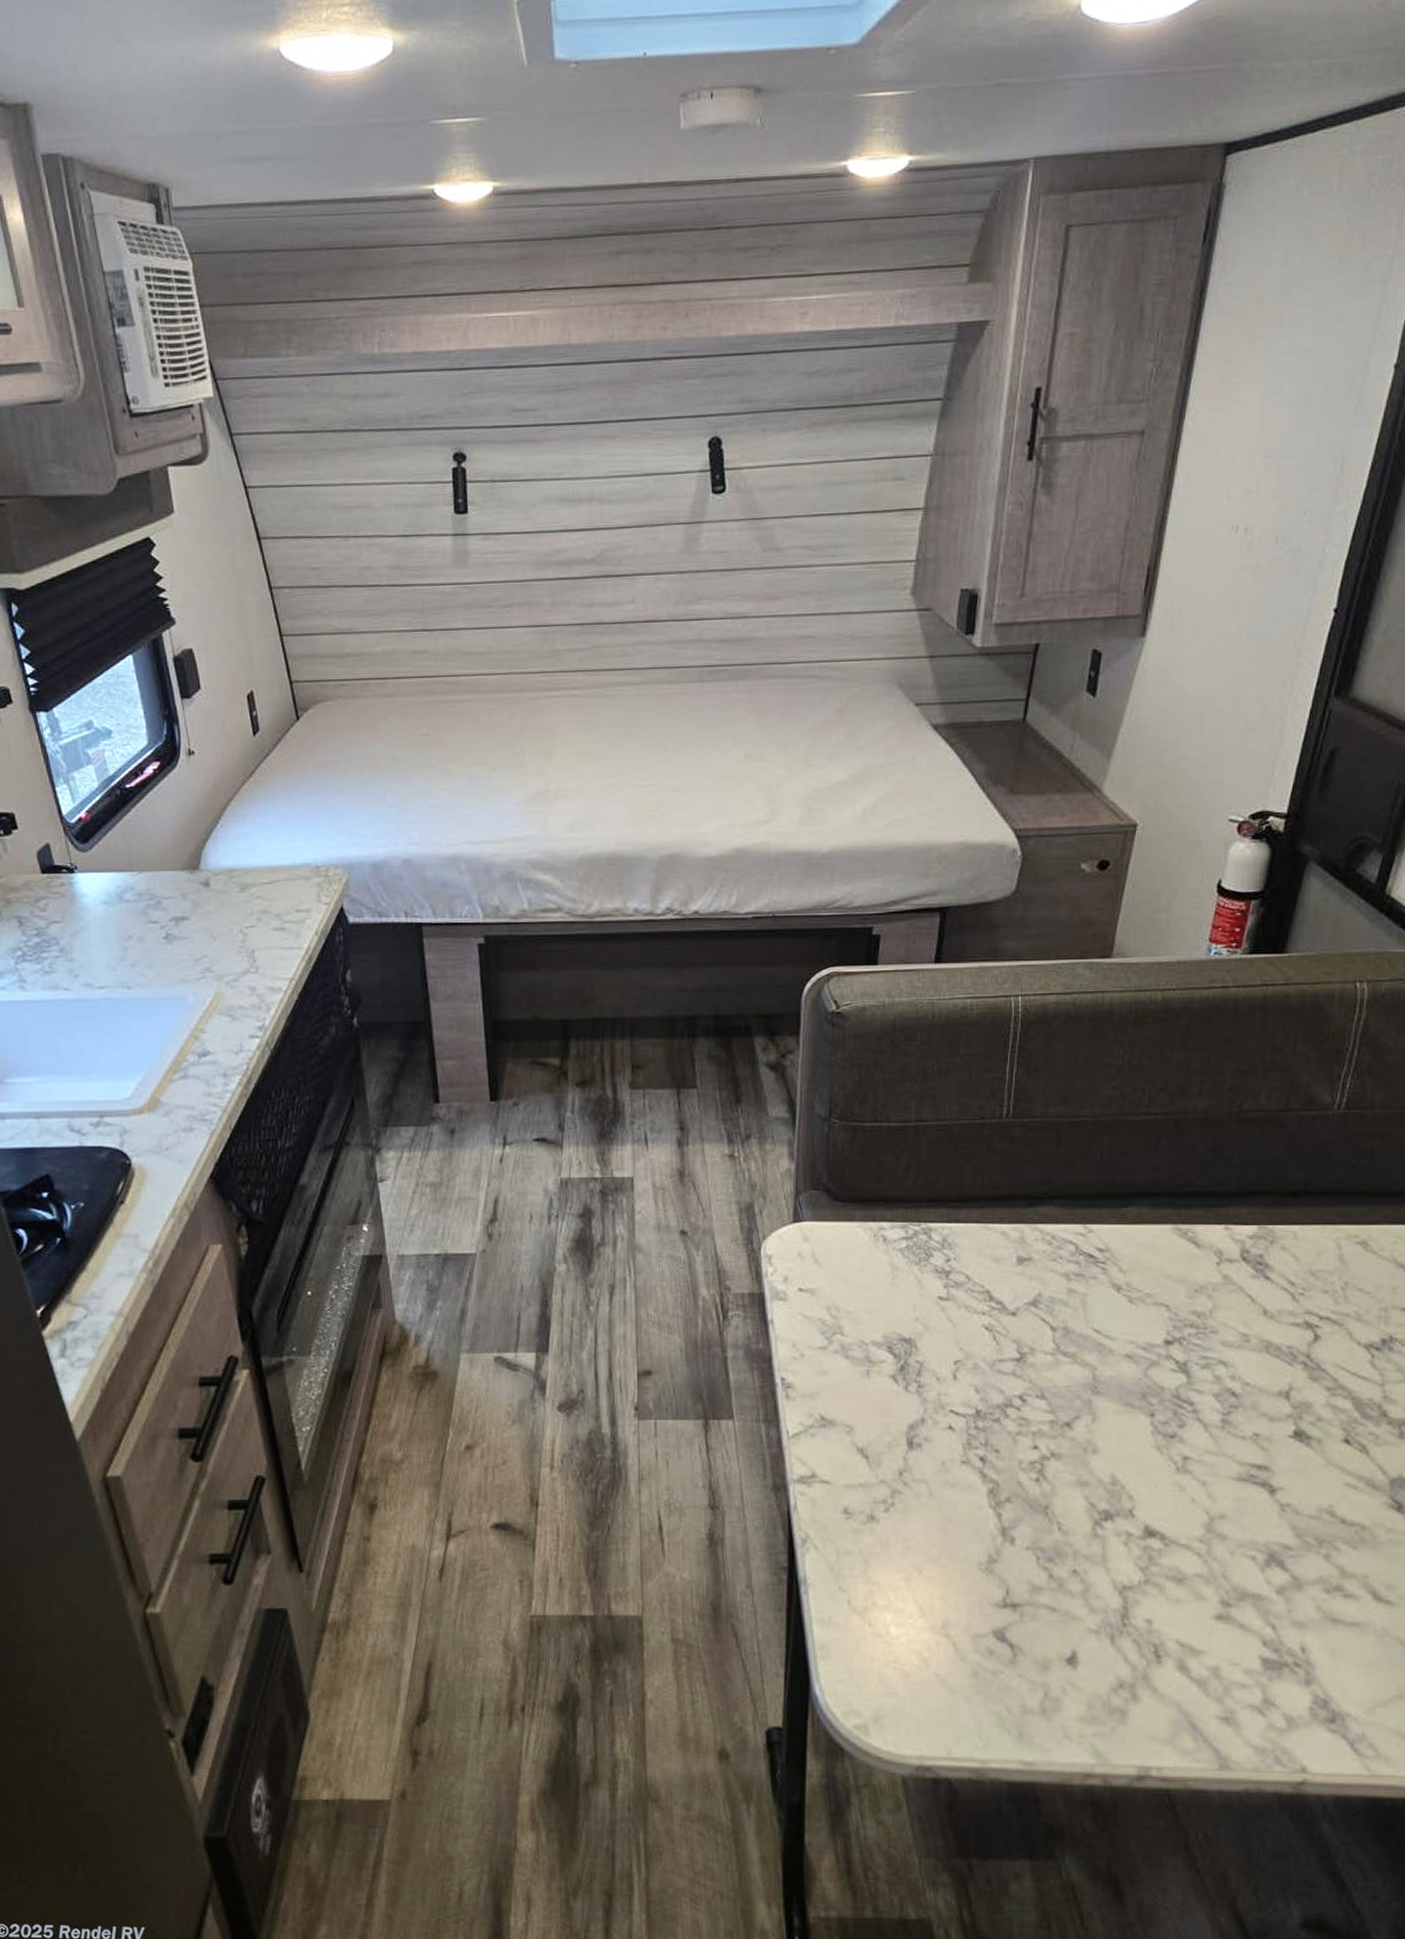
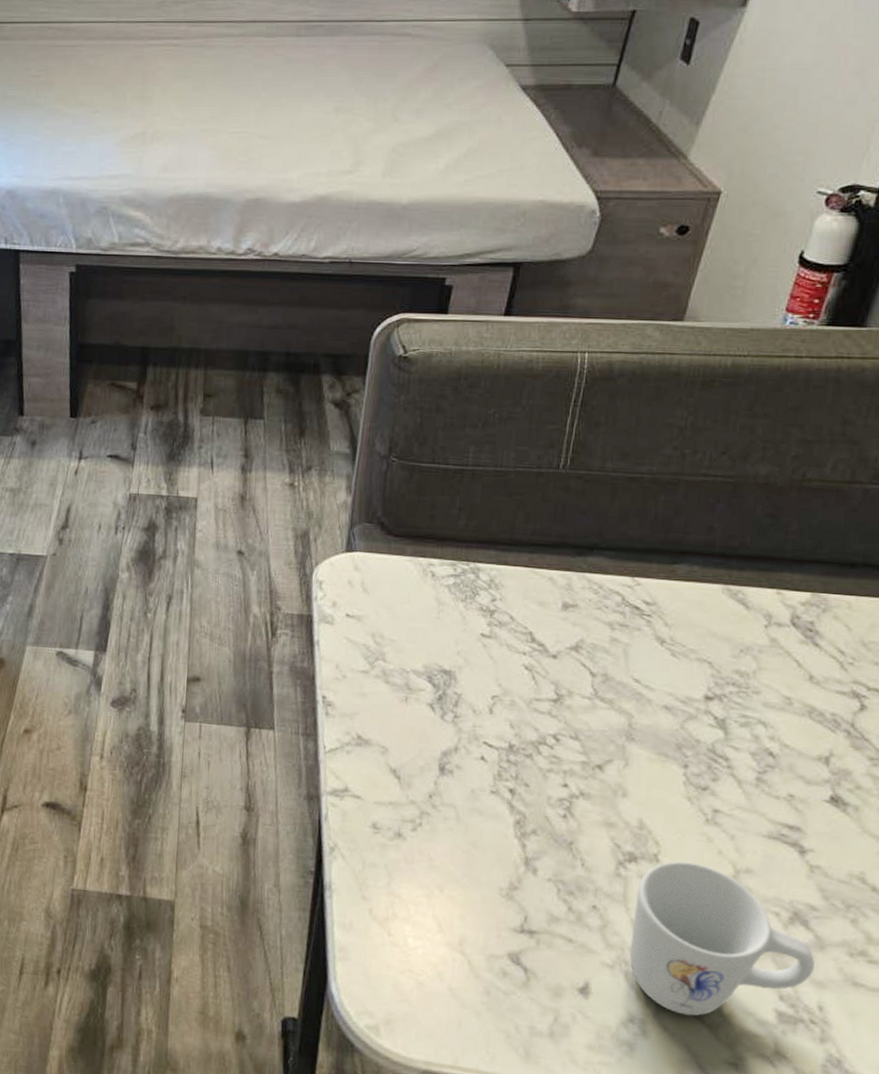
mug: none [1113,1514,1293,1674] -> present [629,861,815,1016]

